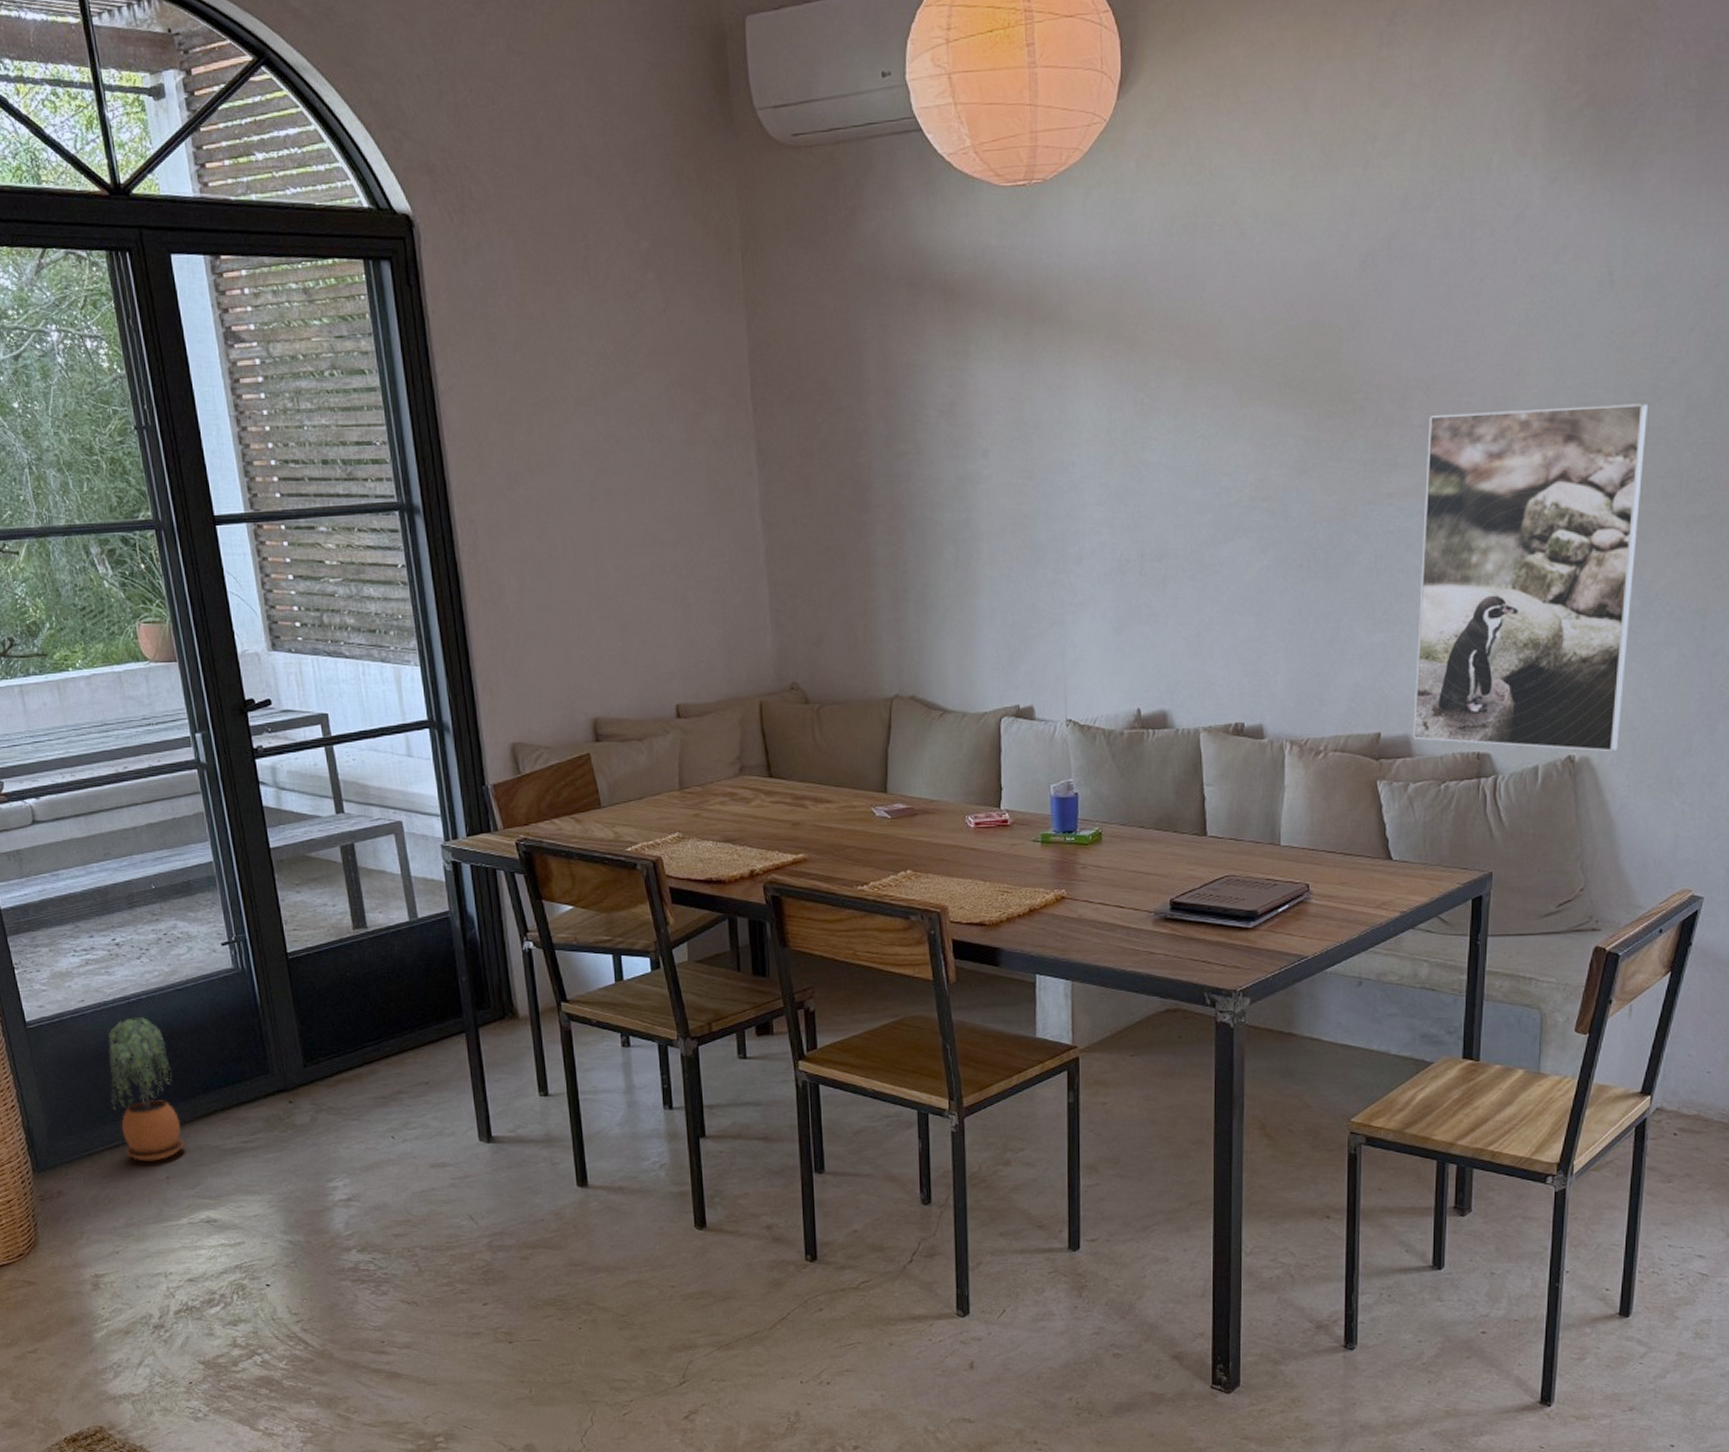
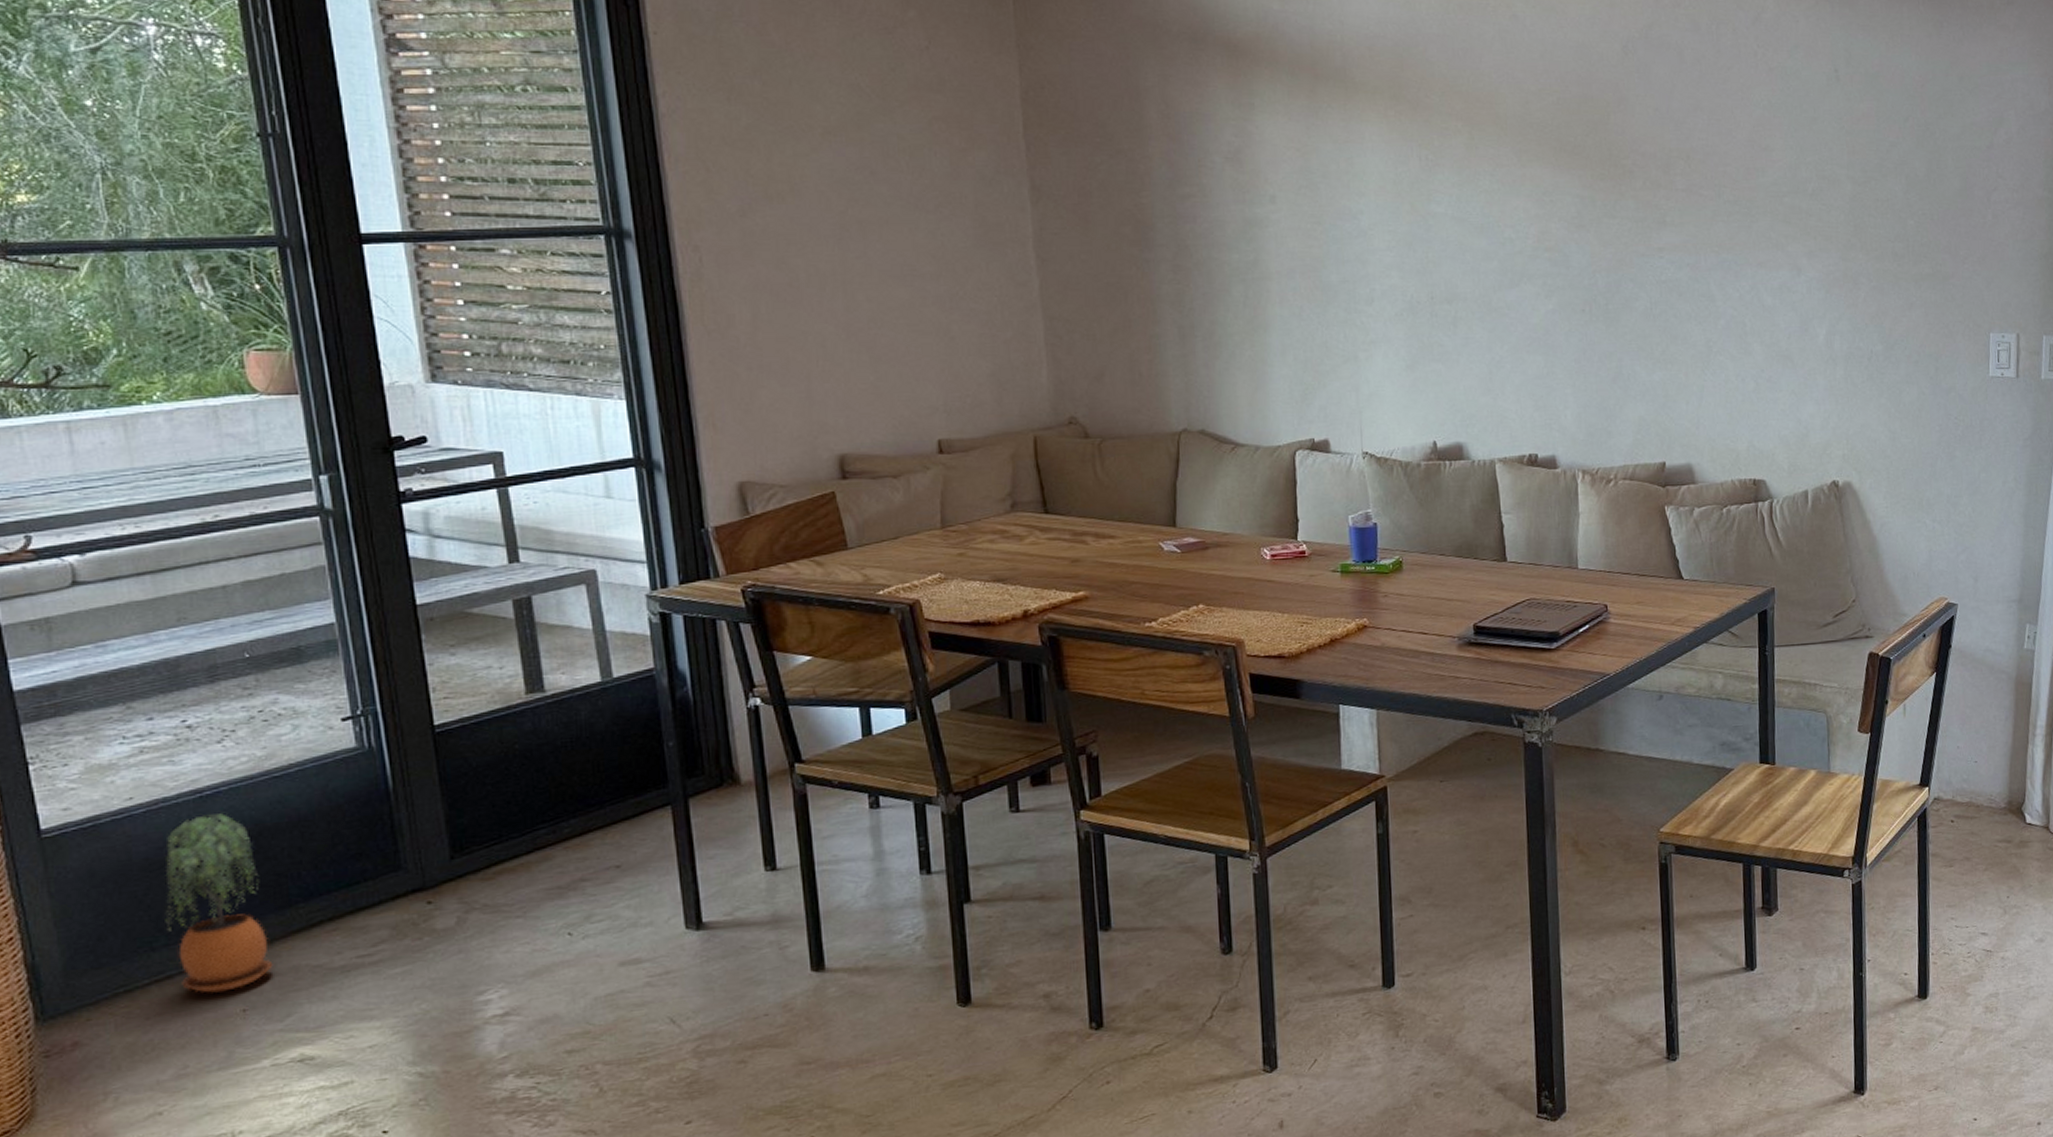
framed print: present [1413,403,1649,752] -> none [1691,179,1877,477]

